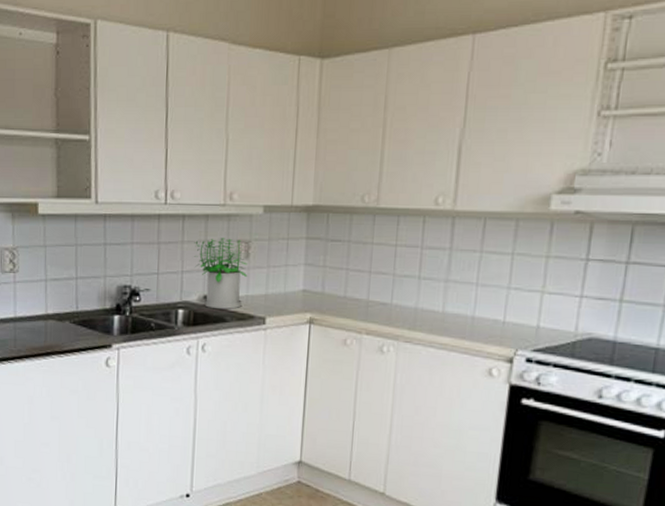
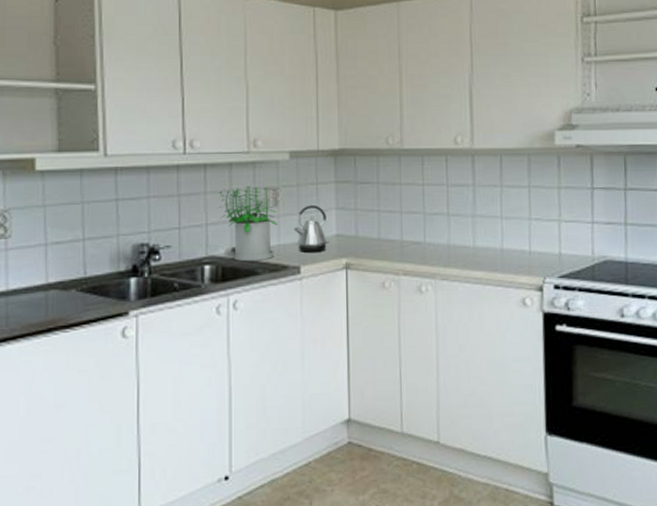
kettle: none [262,259,296,306] -> present [293,204,329,254]

